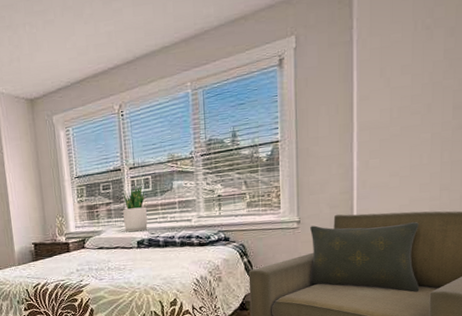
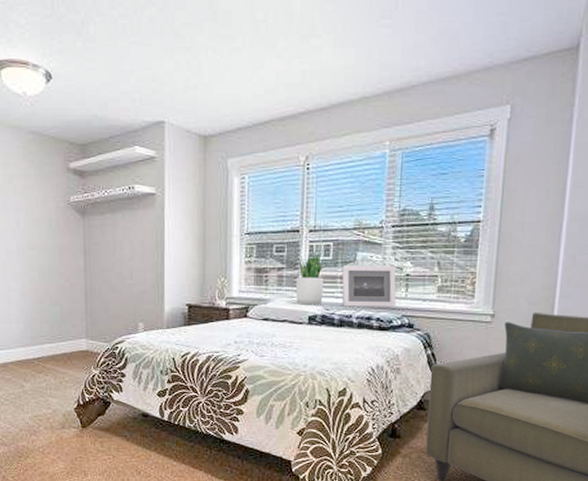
picture frame: none [162,189,212,230] -> present [342,265,397,307]

